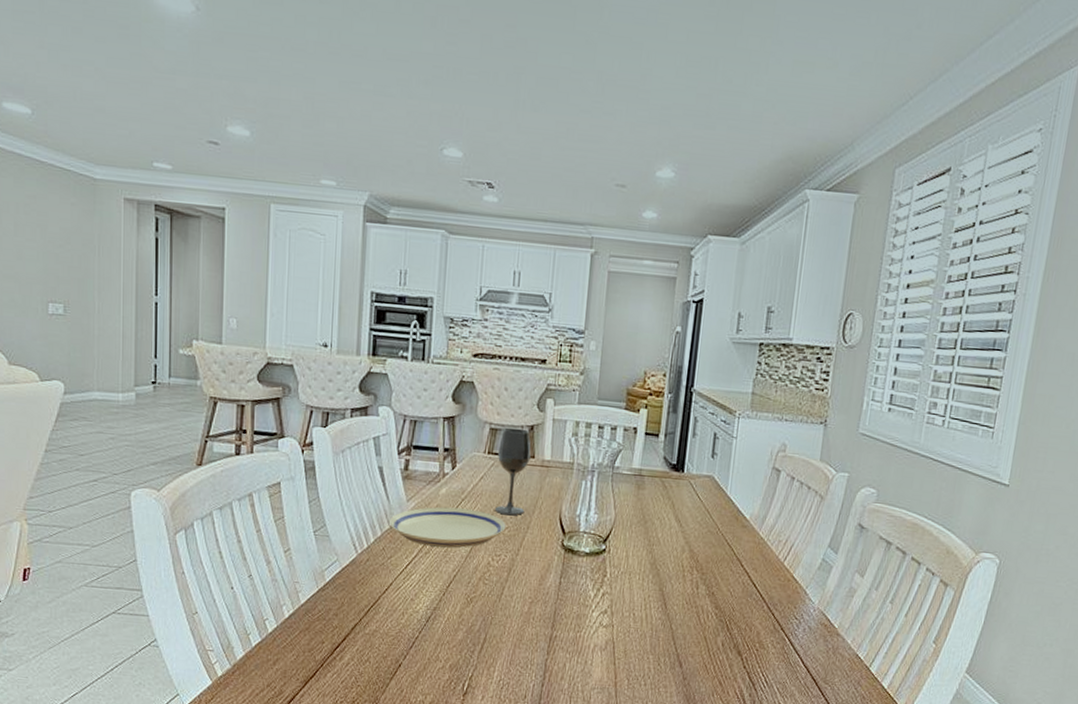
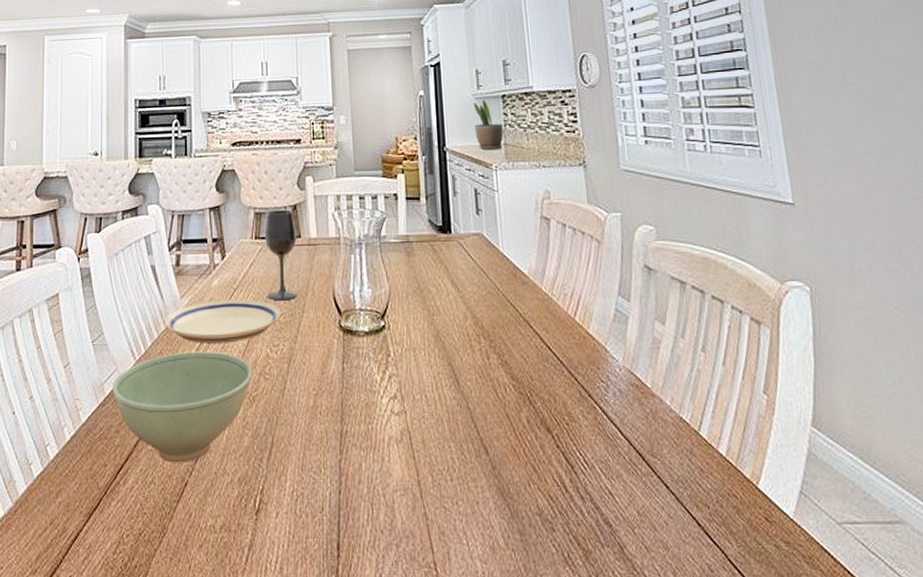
bowl: none [332,551,473,648] -> present [111,351,253,463]
potted plant: none [725,345,755,397] -> present [474,100,504,149]

